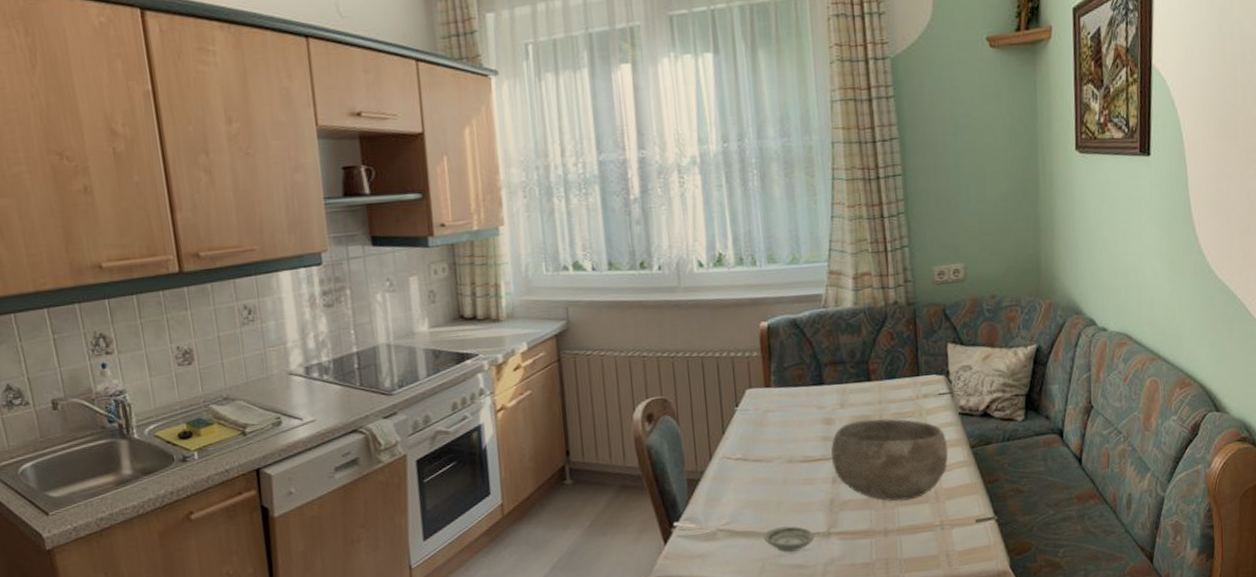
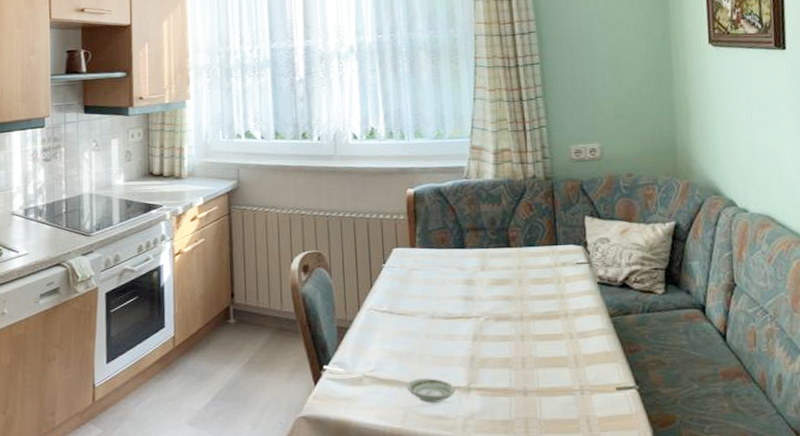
bowl: present [830,418,949,502] -> none [471,283,587,363]

